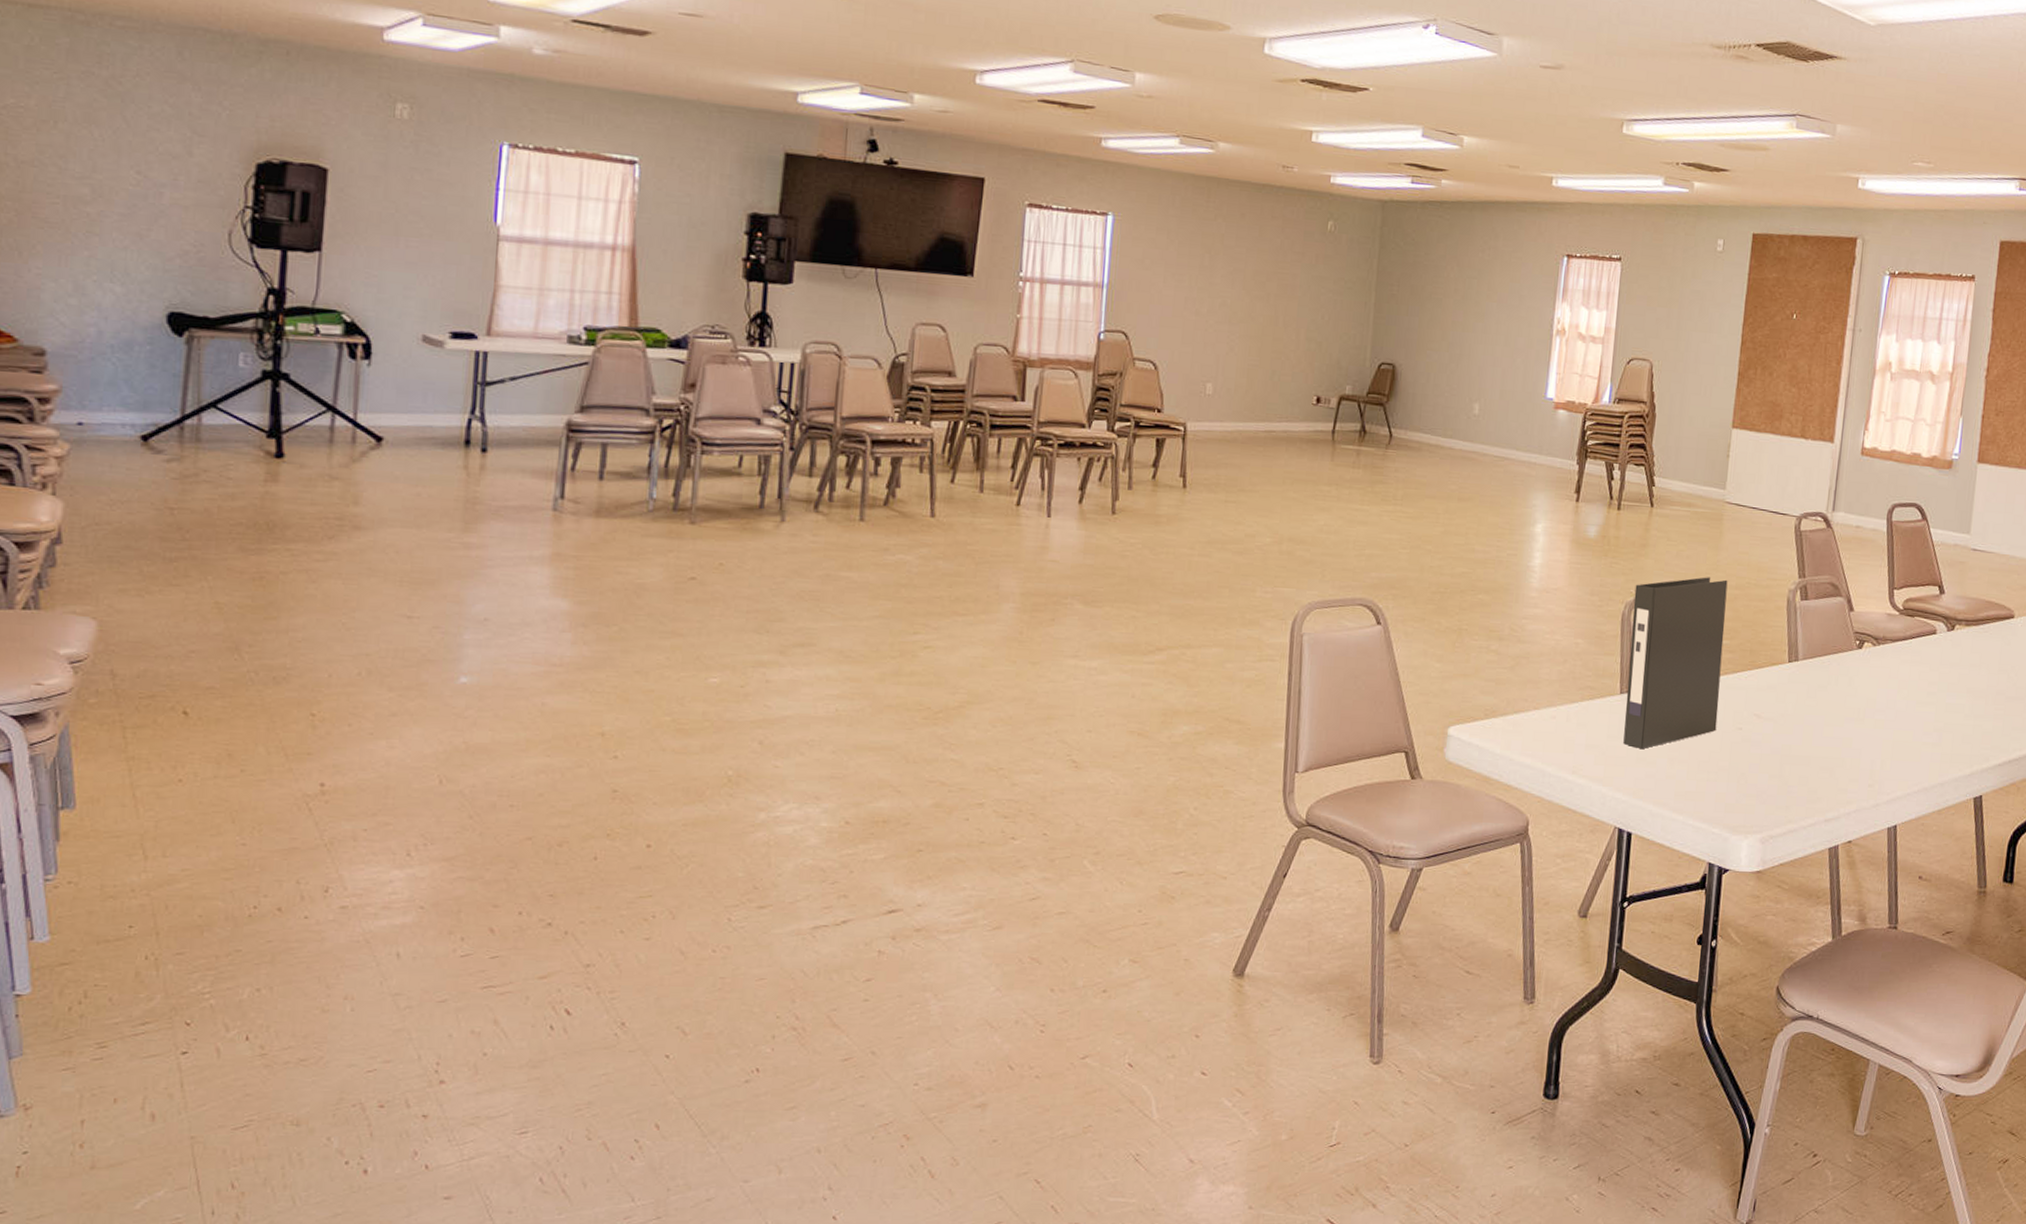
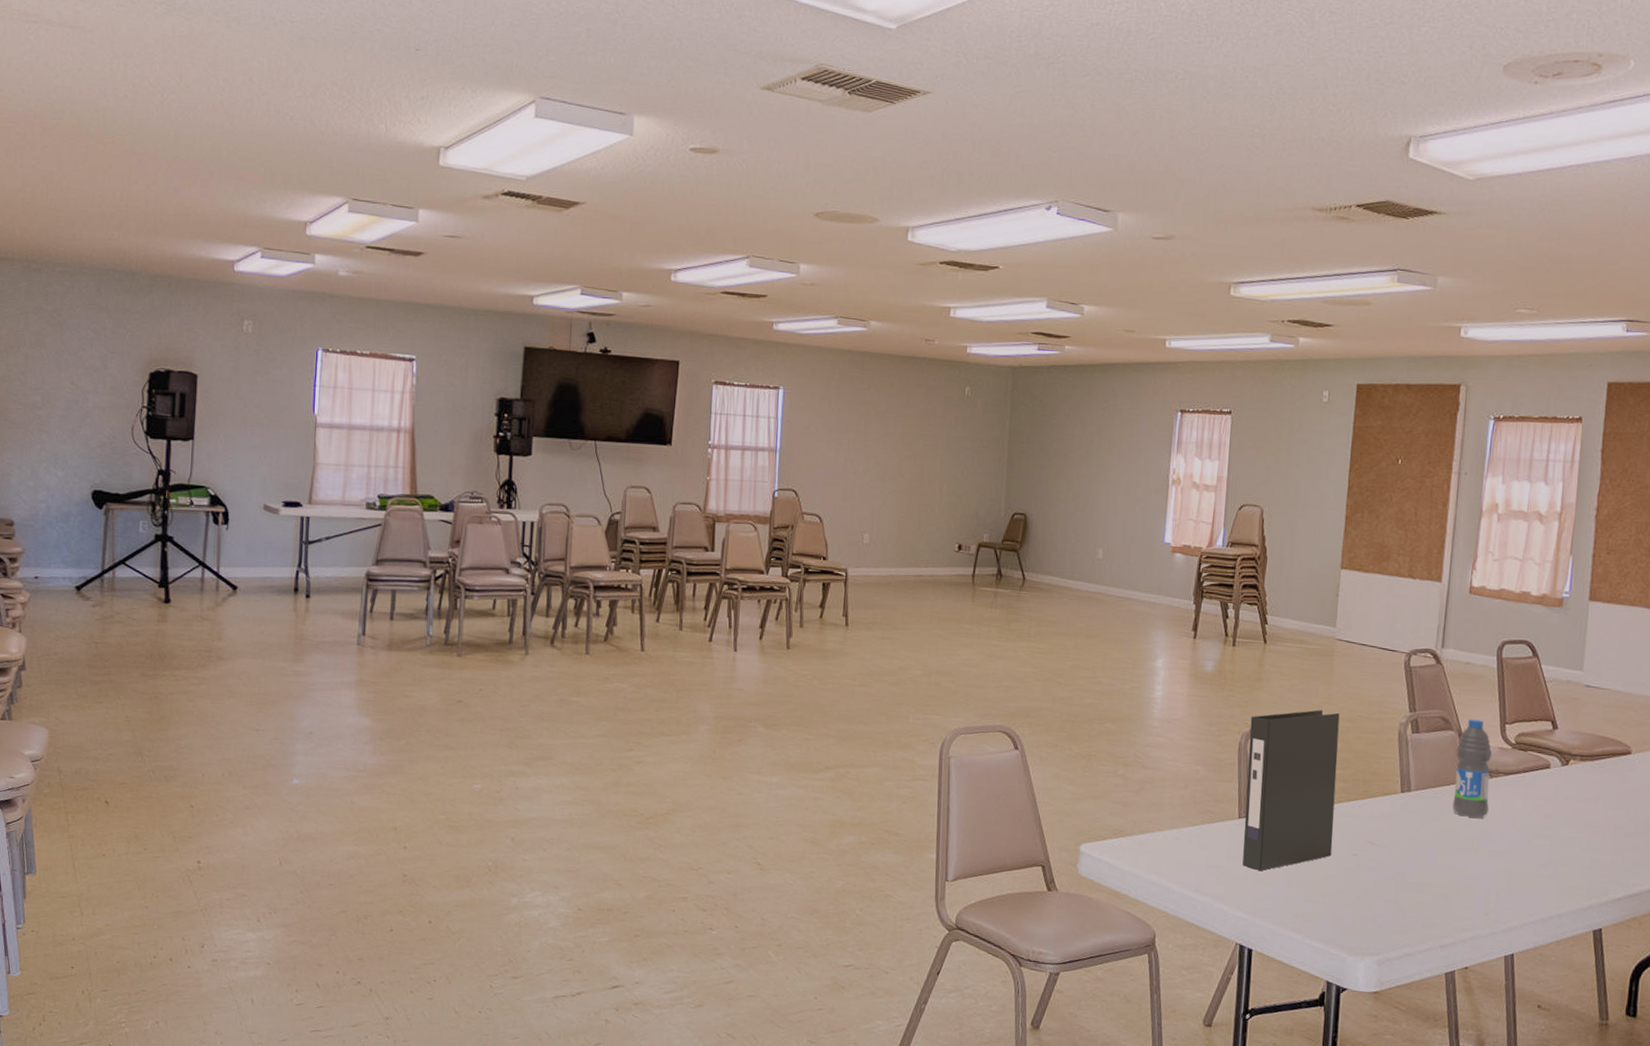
water bottle: none [1839,584,1880,687] -> present [1452,718,1493,818]

